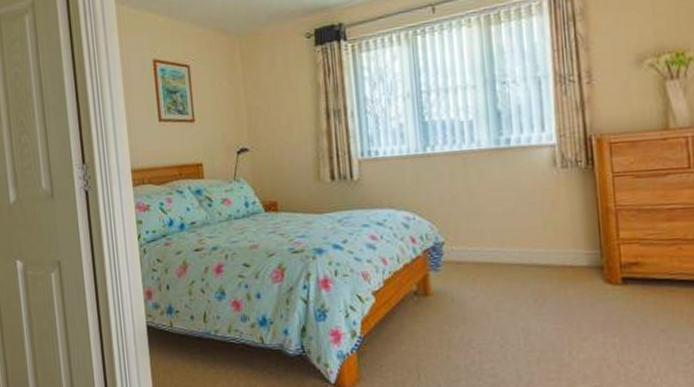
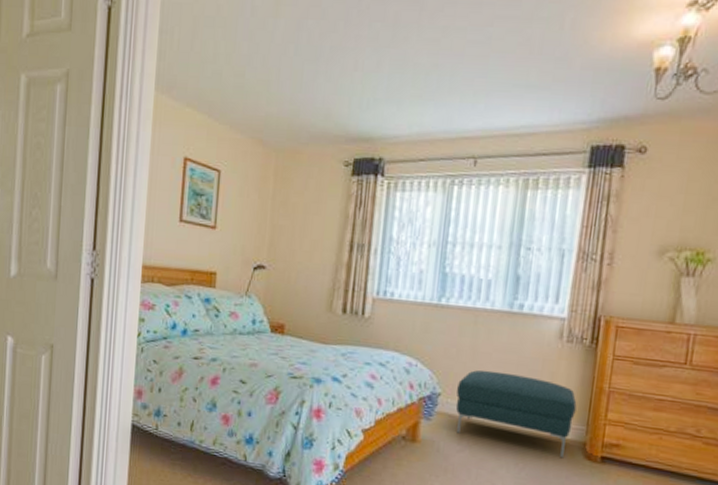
ottoman: none [459,209,586,287] -> present [455,370,577,459]

